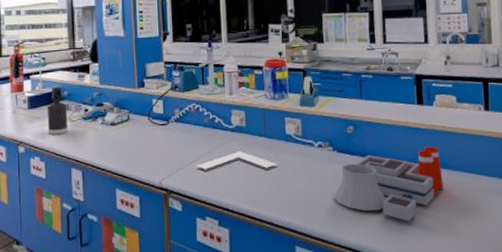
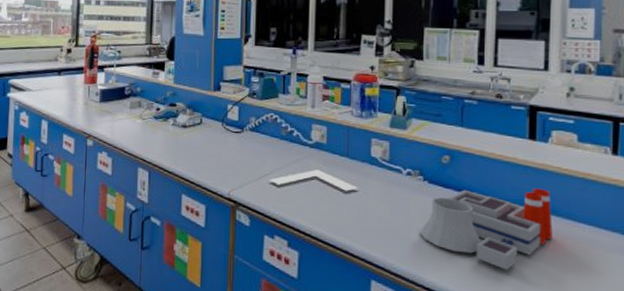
spray bottle: present [47,87,69,135] -> none [117,82,139,131]

